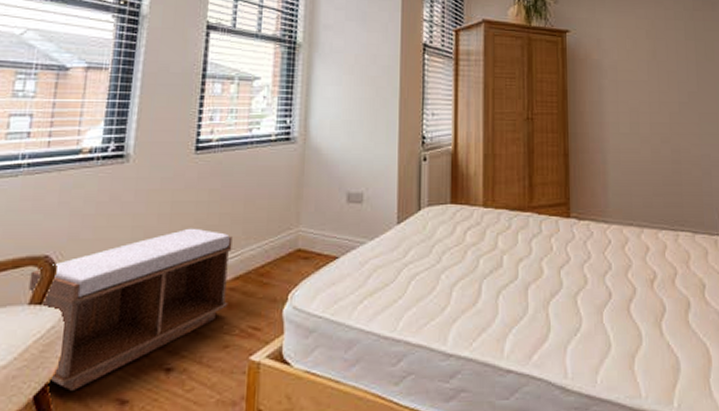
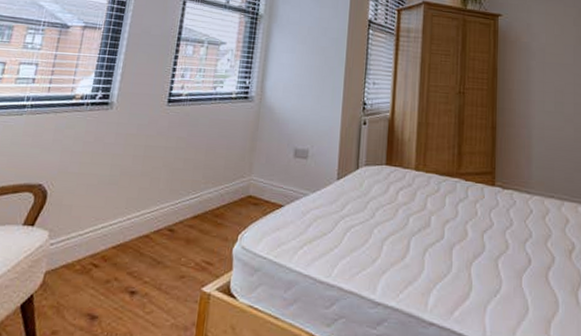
bench: present [28,228,233,391] -> none [24,169,194,303]

